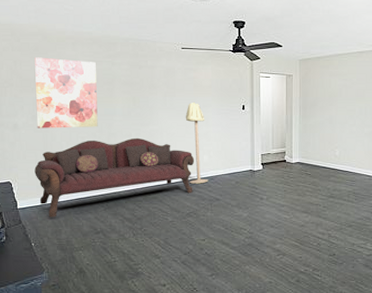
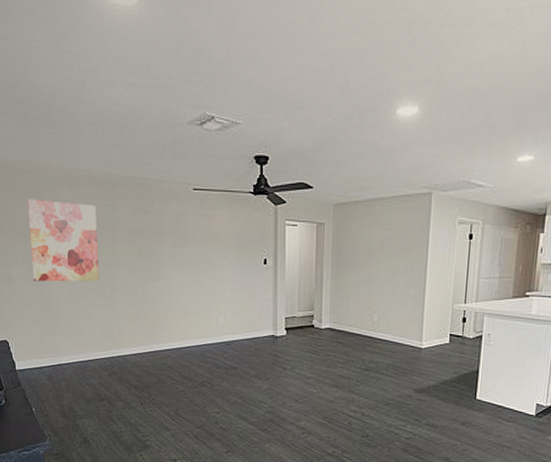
sofa: present [34,137,195,217] -> none [32,294,209,381]
floor lamp: present [185,102,209,184] -> none [197,254,224,350]

